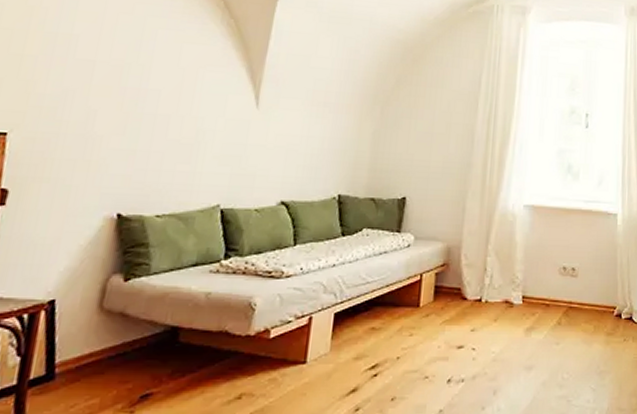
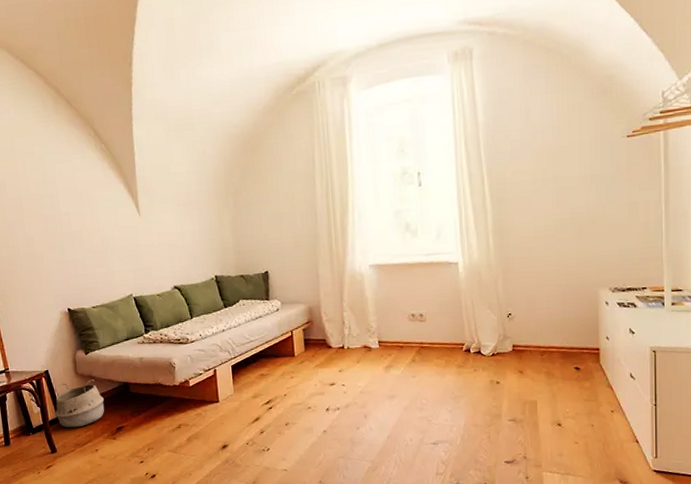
woven basket: none [41,319,133,393] -> present [54,379,105,428]

